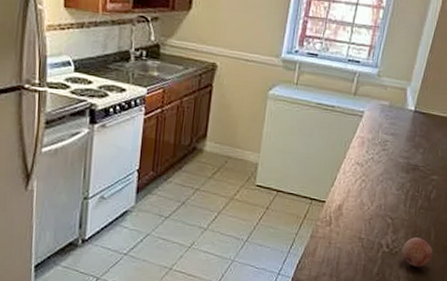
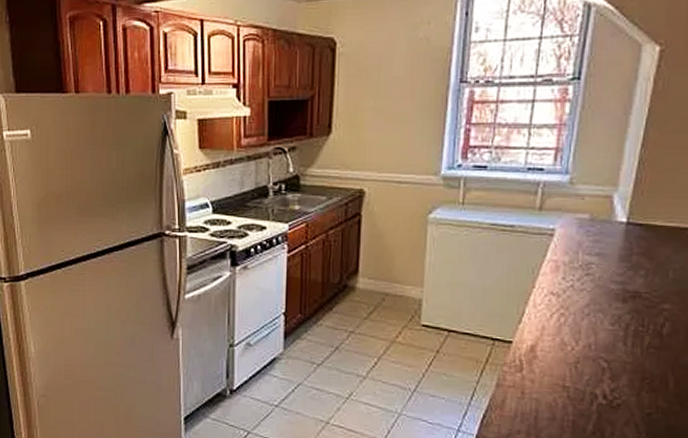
fruit: present [401,237,433,267] -> none [626,385,674,425]

